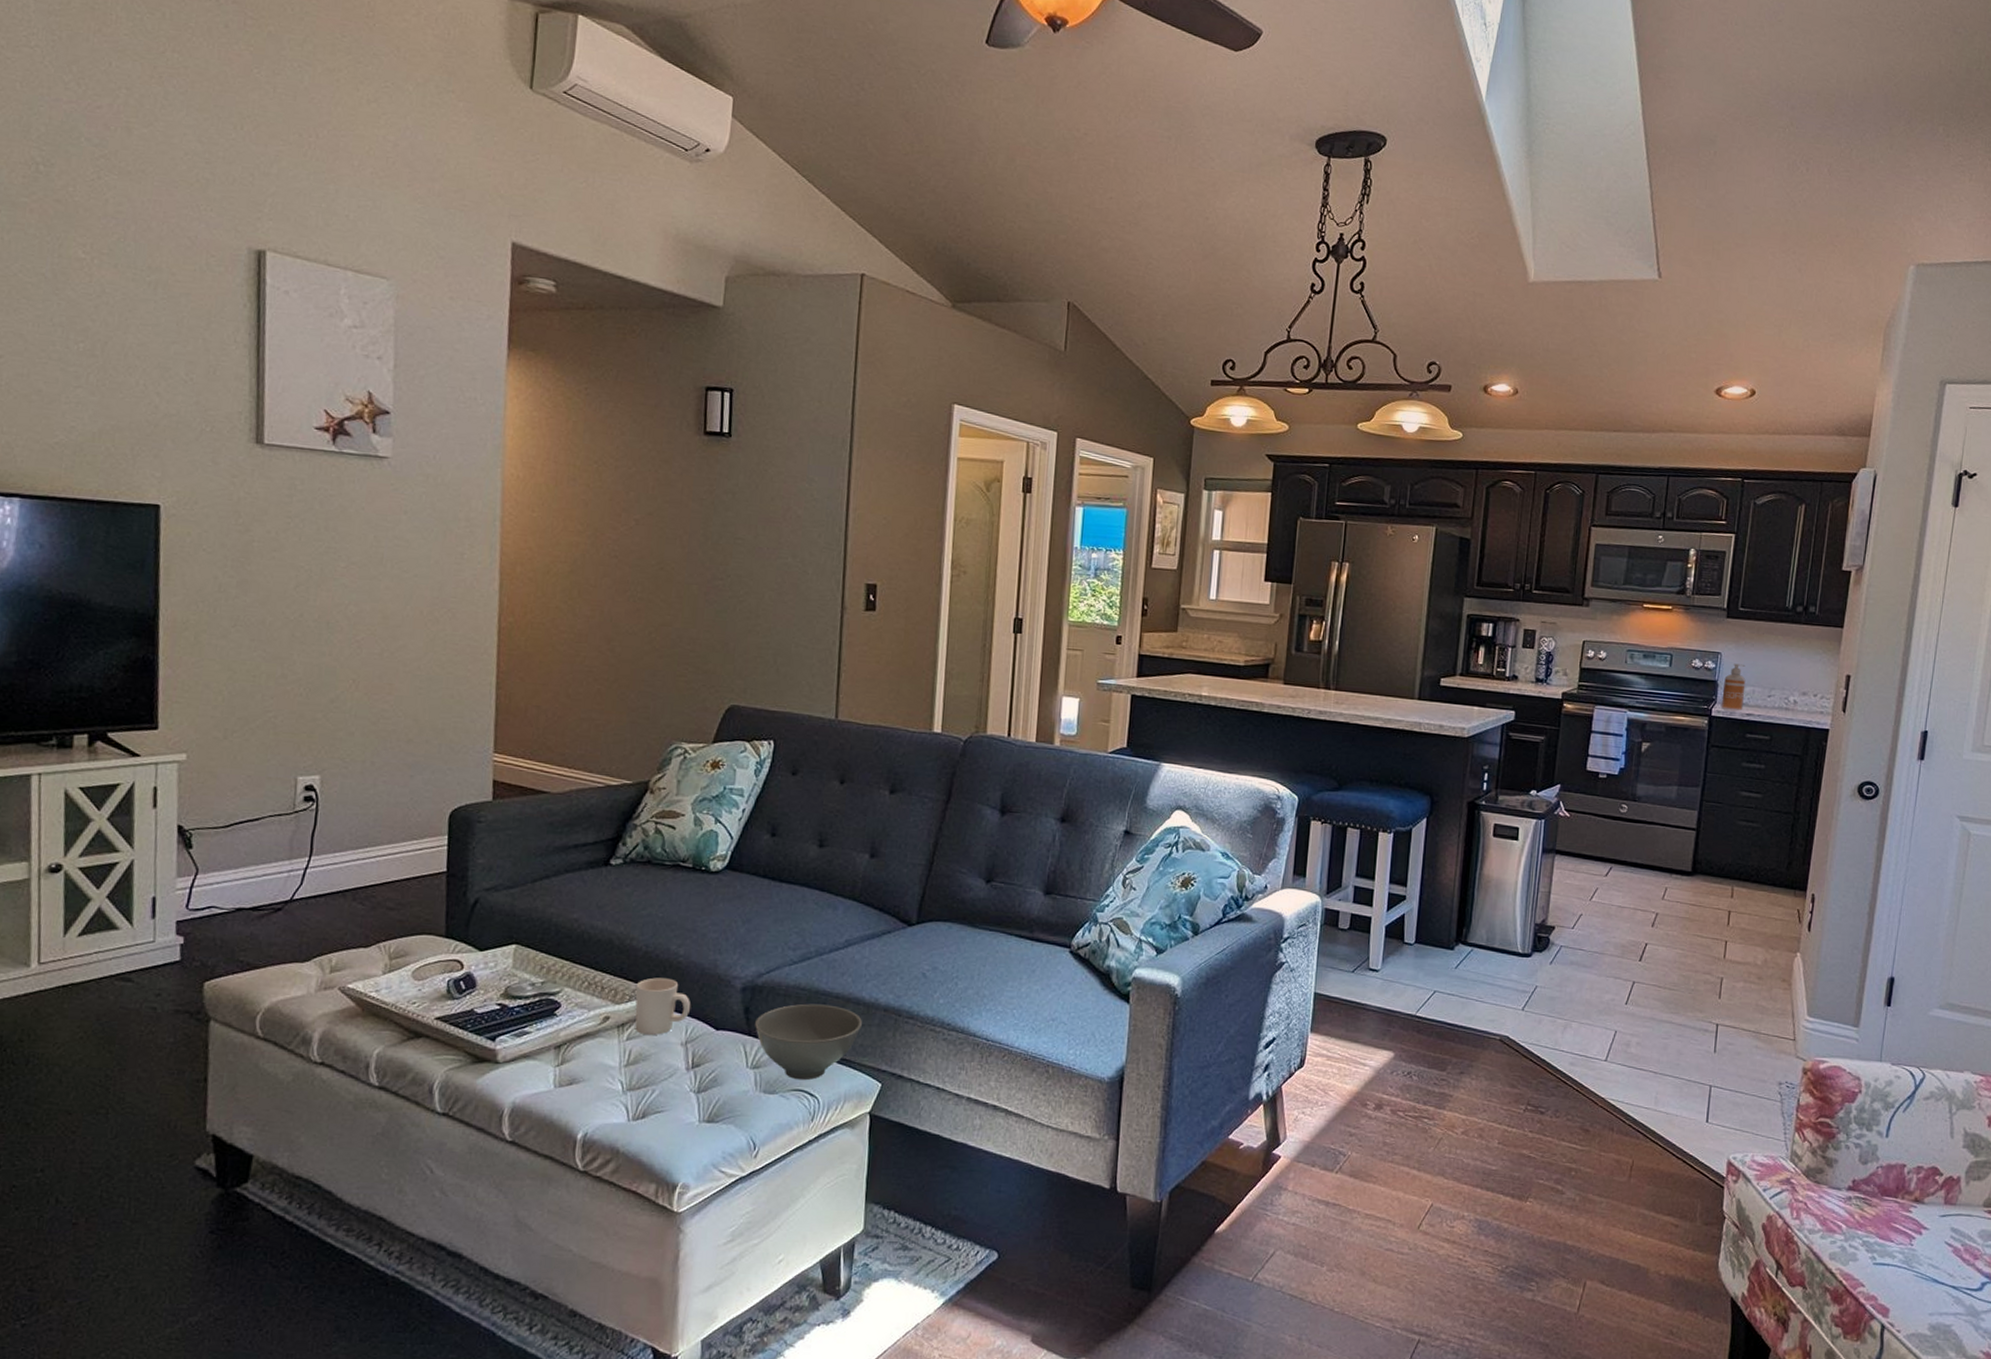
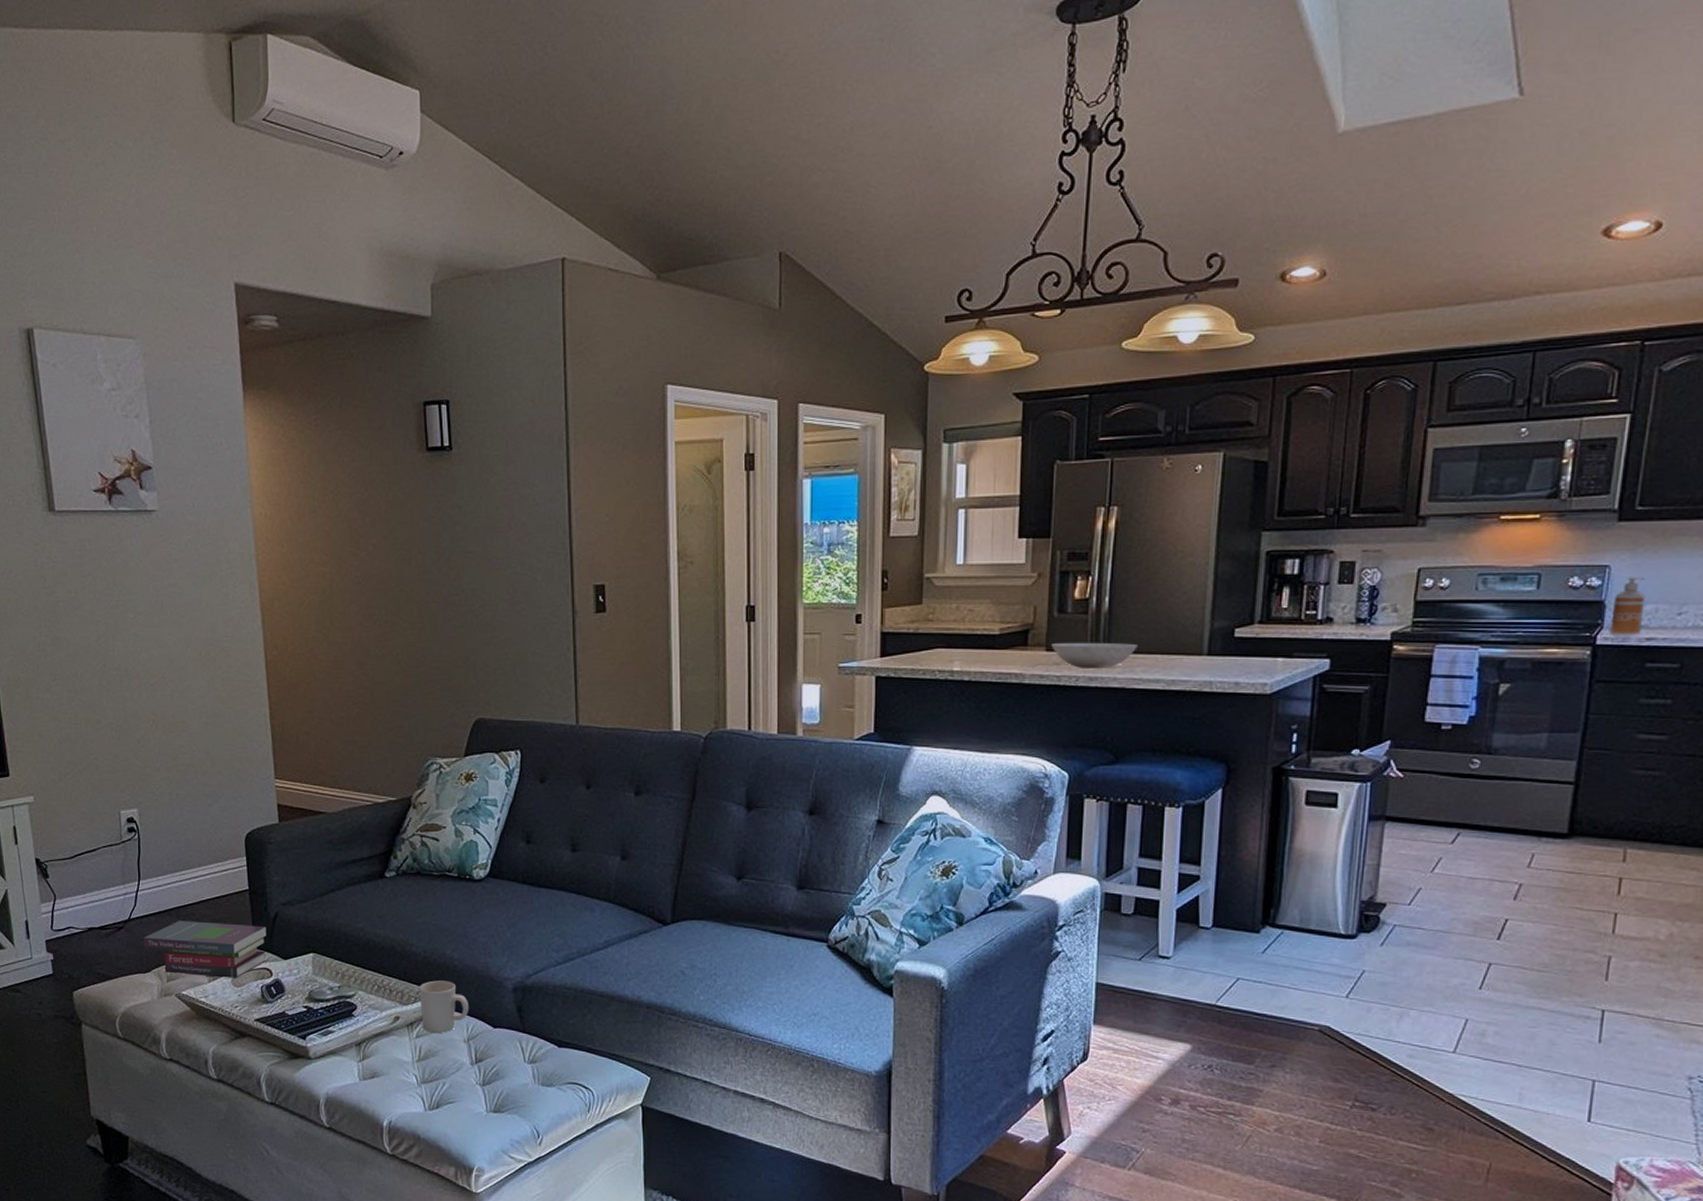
books: none [305,903,463,971] -> present [143,920,267,978]
bowl: present [755,1003,862,1081] -> none [528,1002,627,1074]
bowl: none [1288,677,1361,705] -> present [1051,642,1138,670]

